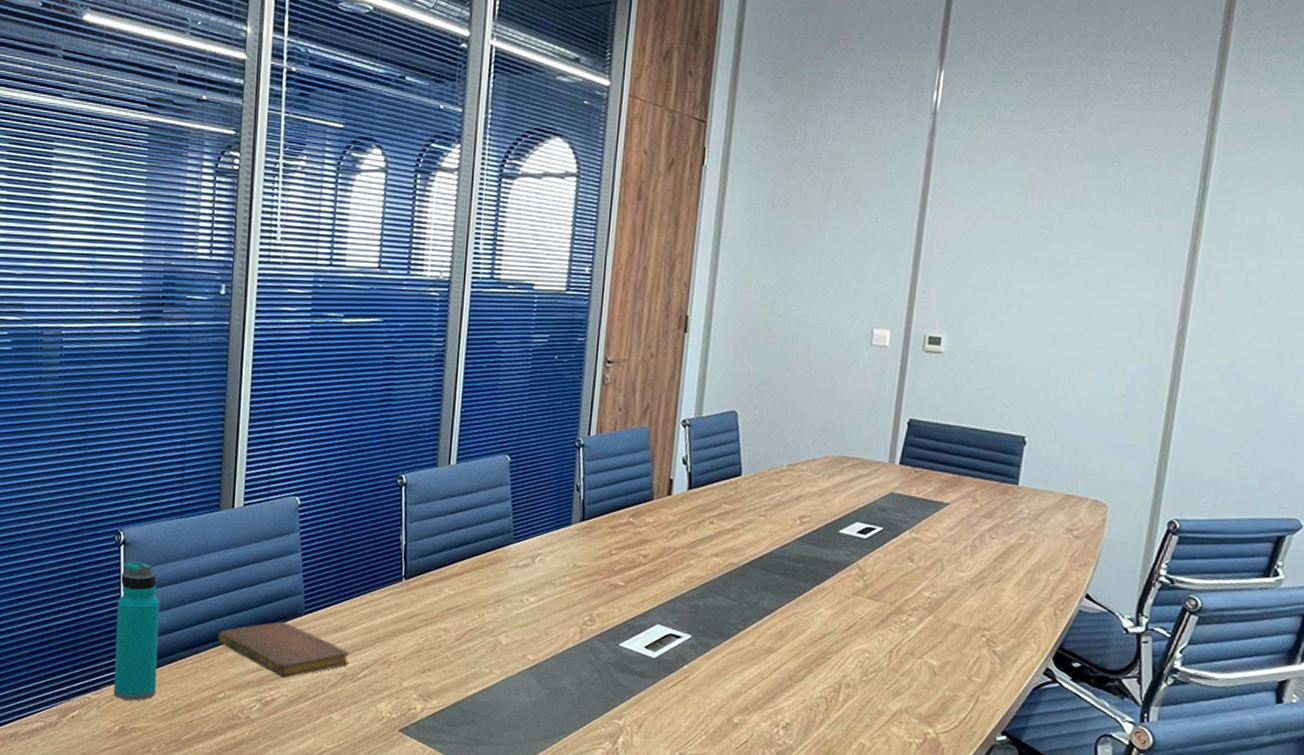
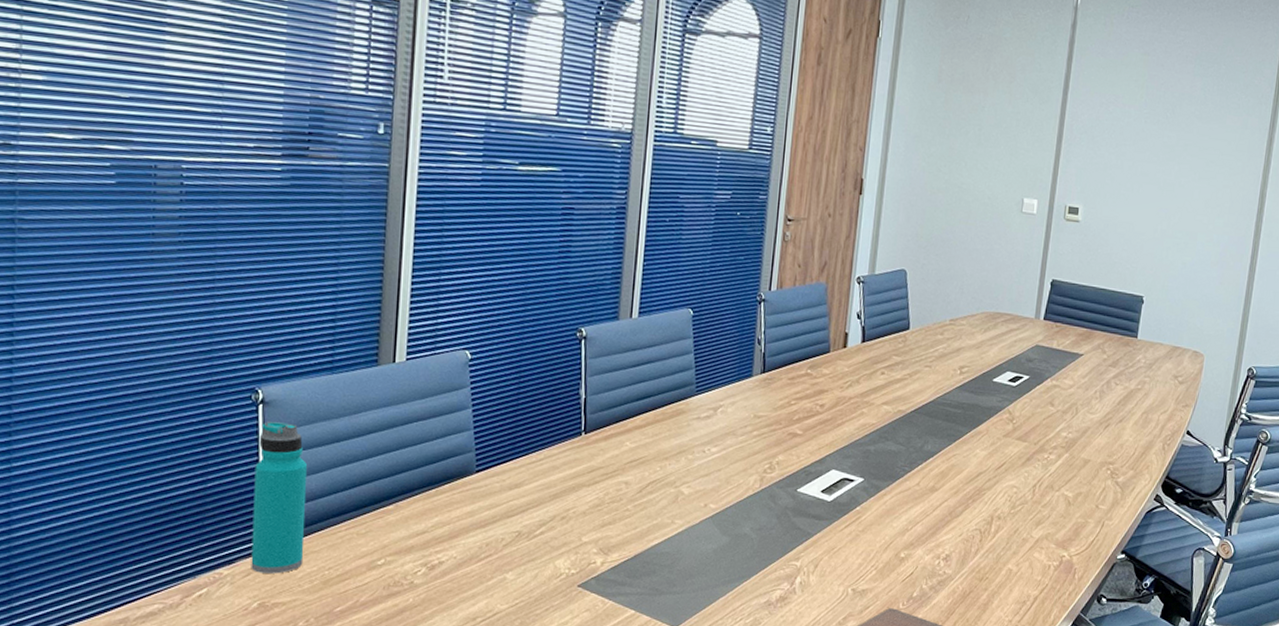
notebook: present [217,621,349,678] -> none [376,481,525,539]

